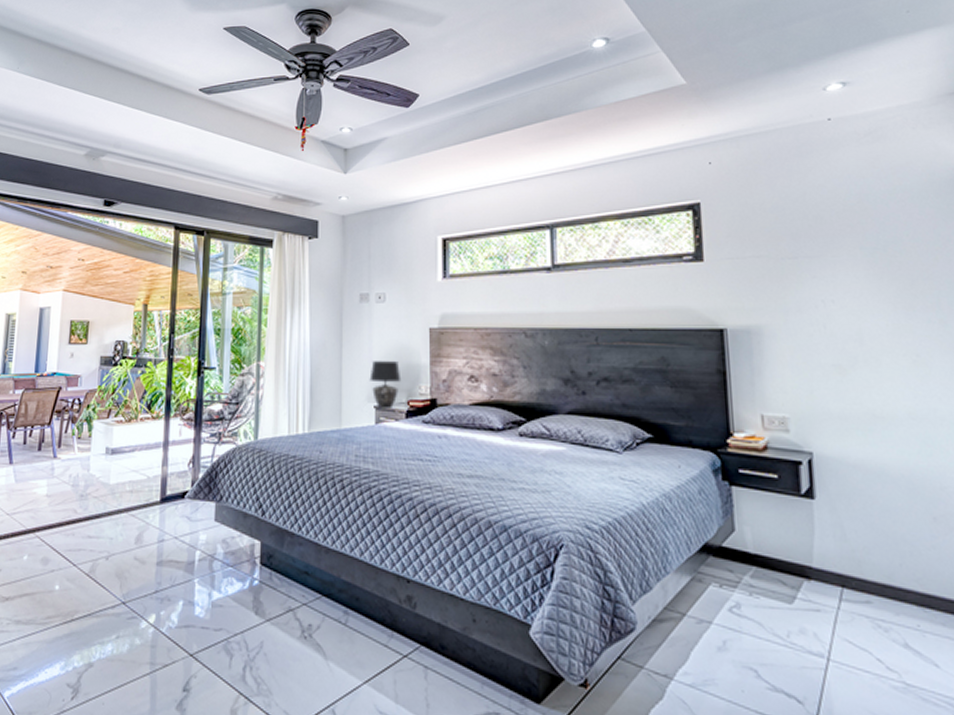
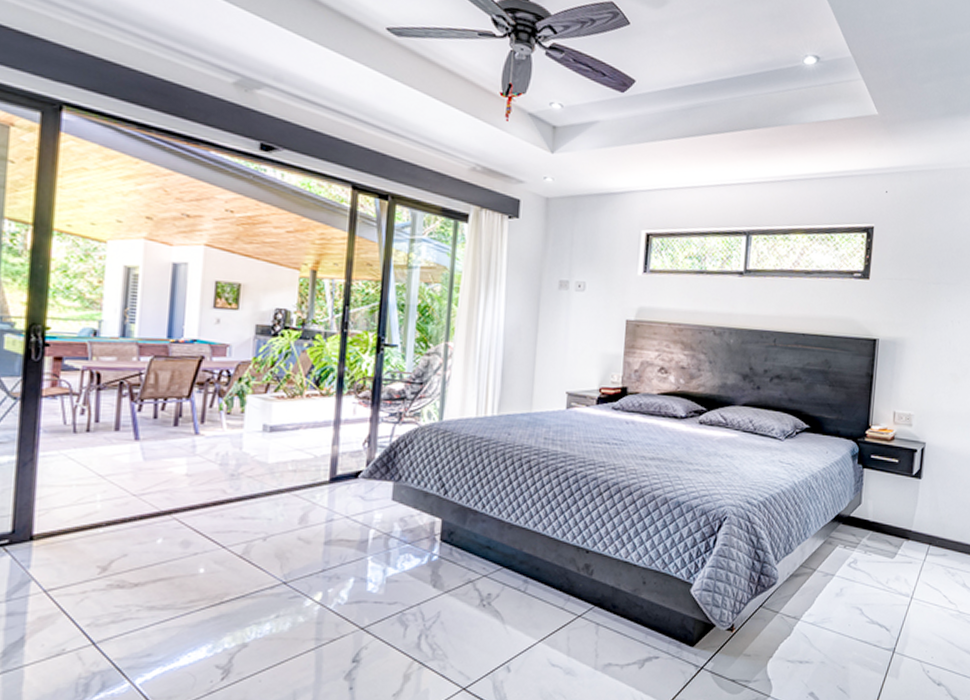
table lamp: present [369,361,402,410] -> none [563,348,595,396]

